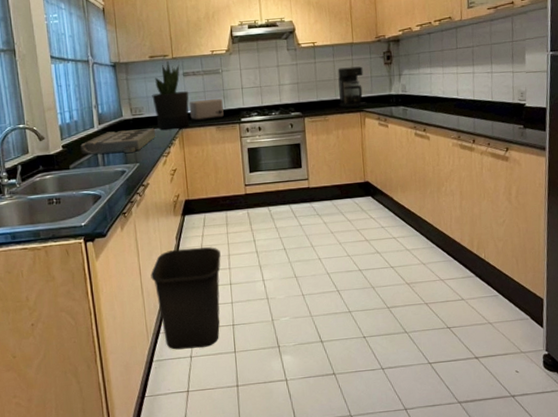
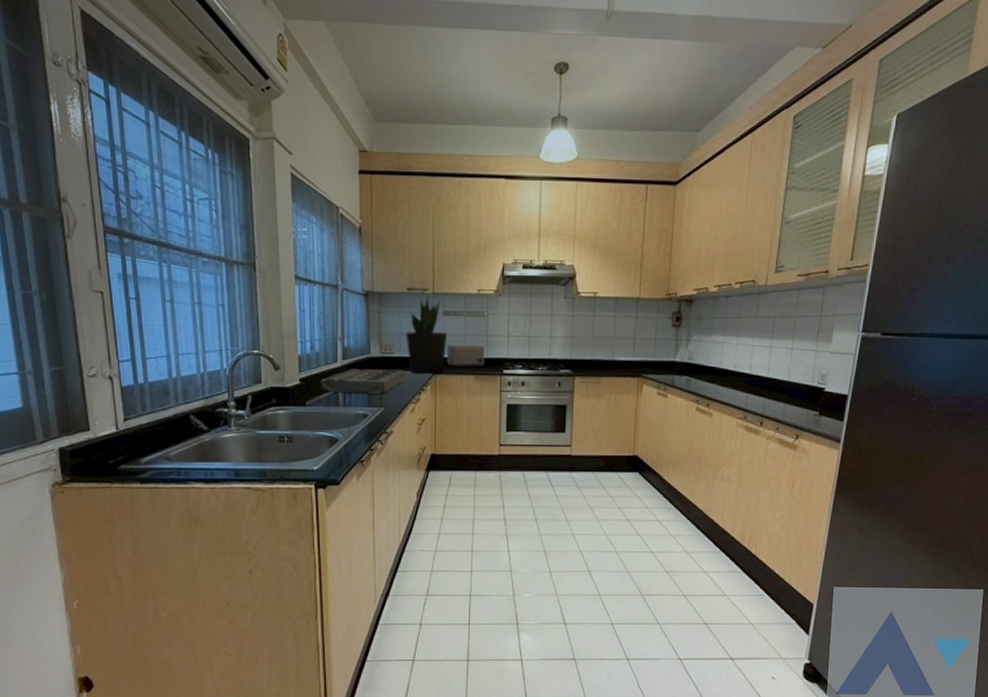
waste bin: present [150,246,221,350] -> none [385,507,464,615]
coffee maker: present [337,66,367,109] -> none [615,325,647,373]

